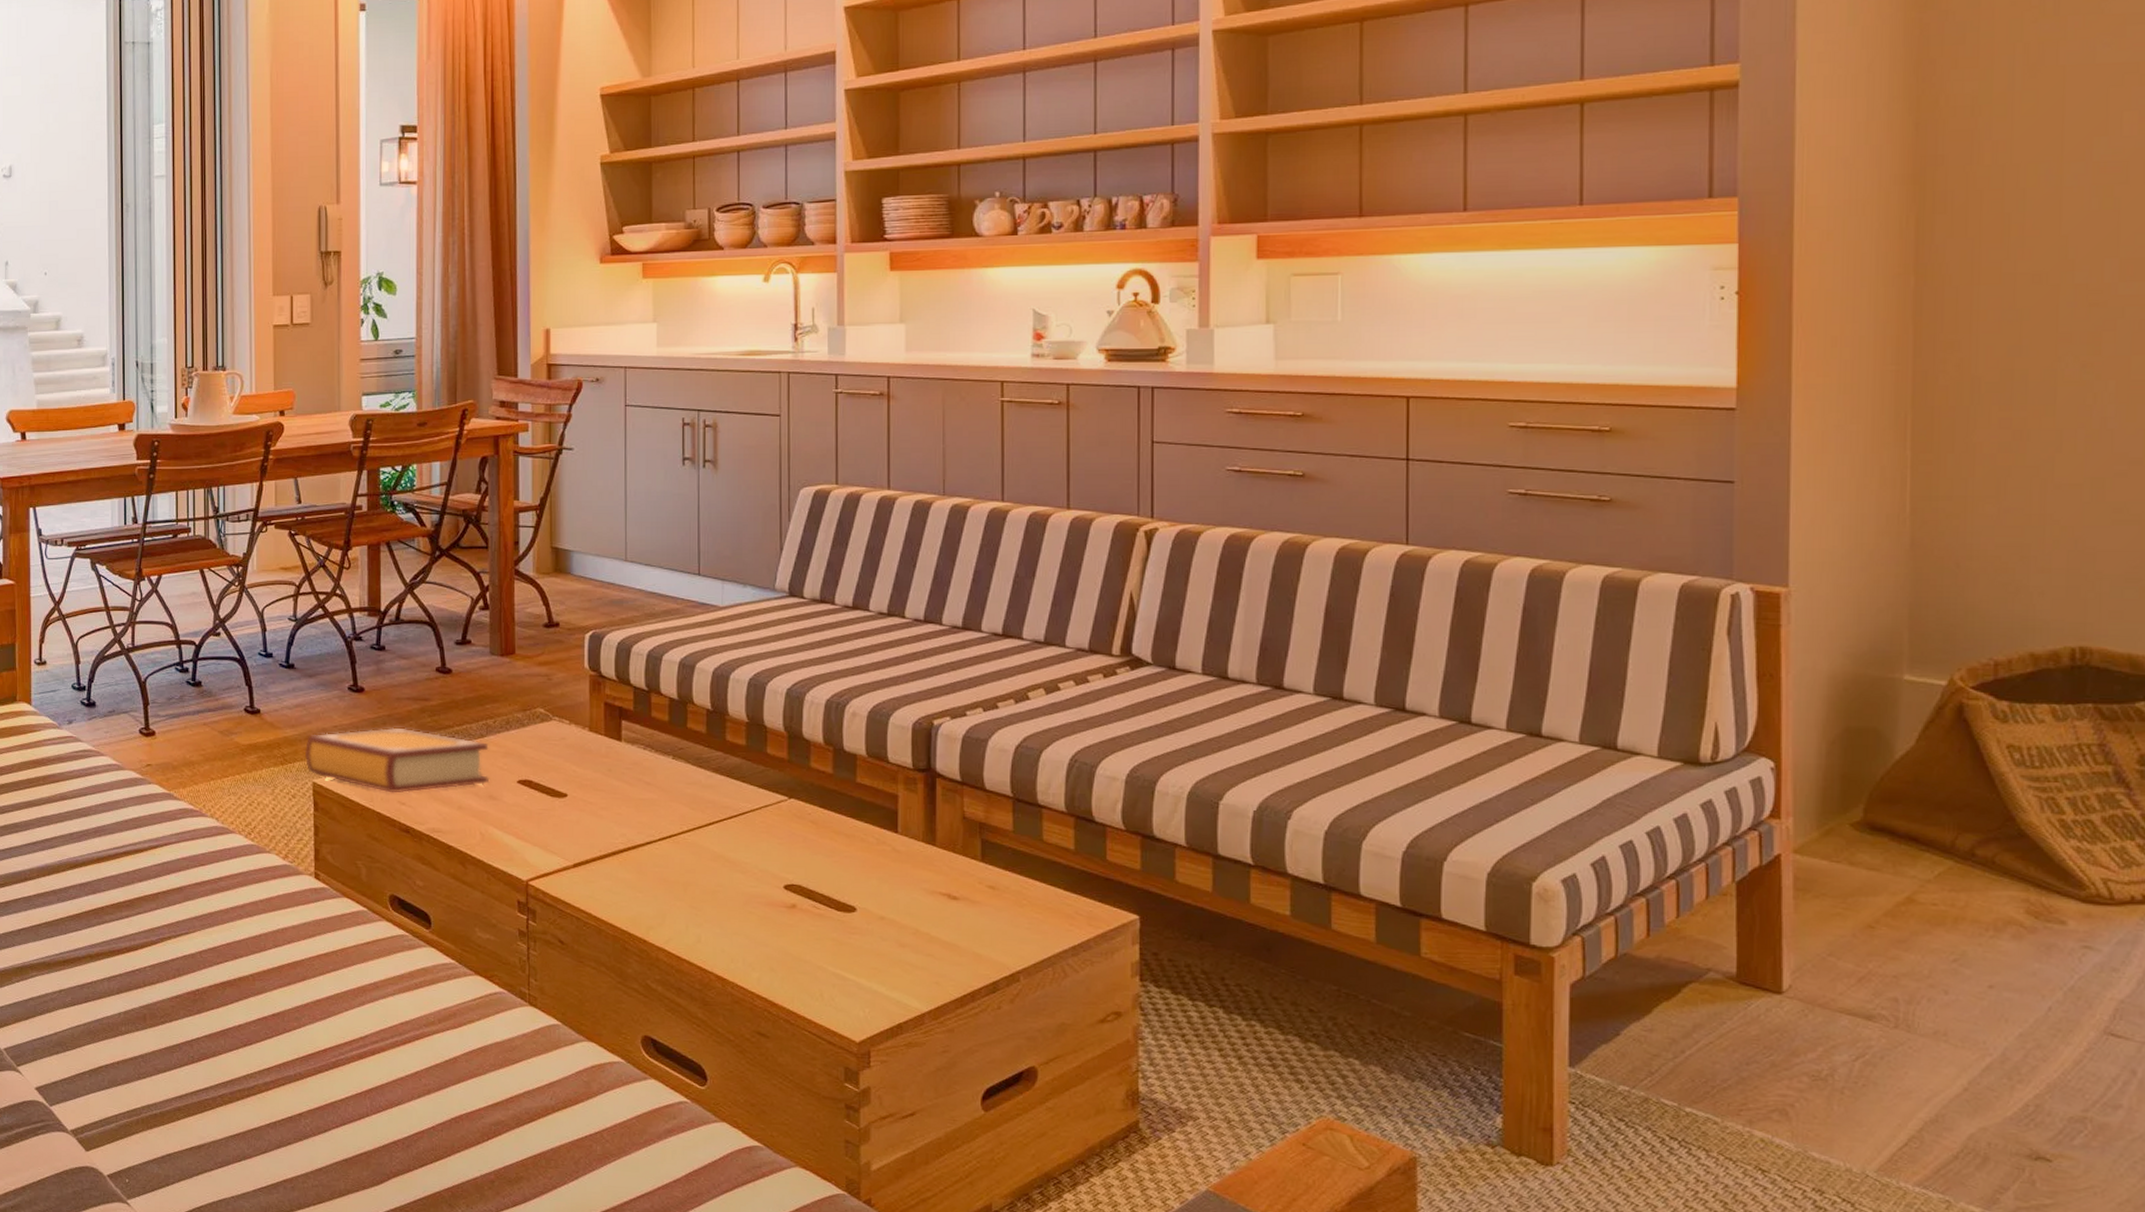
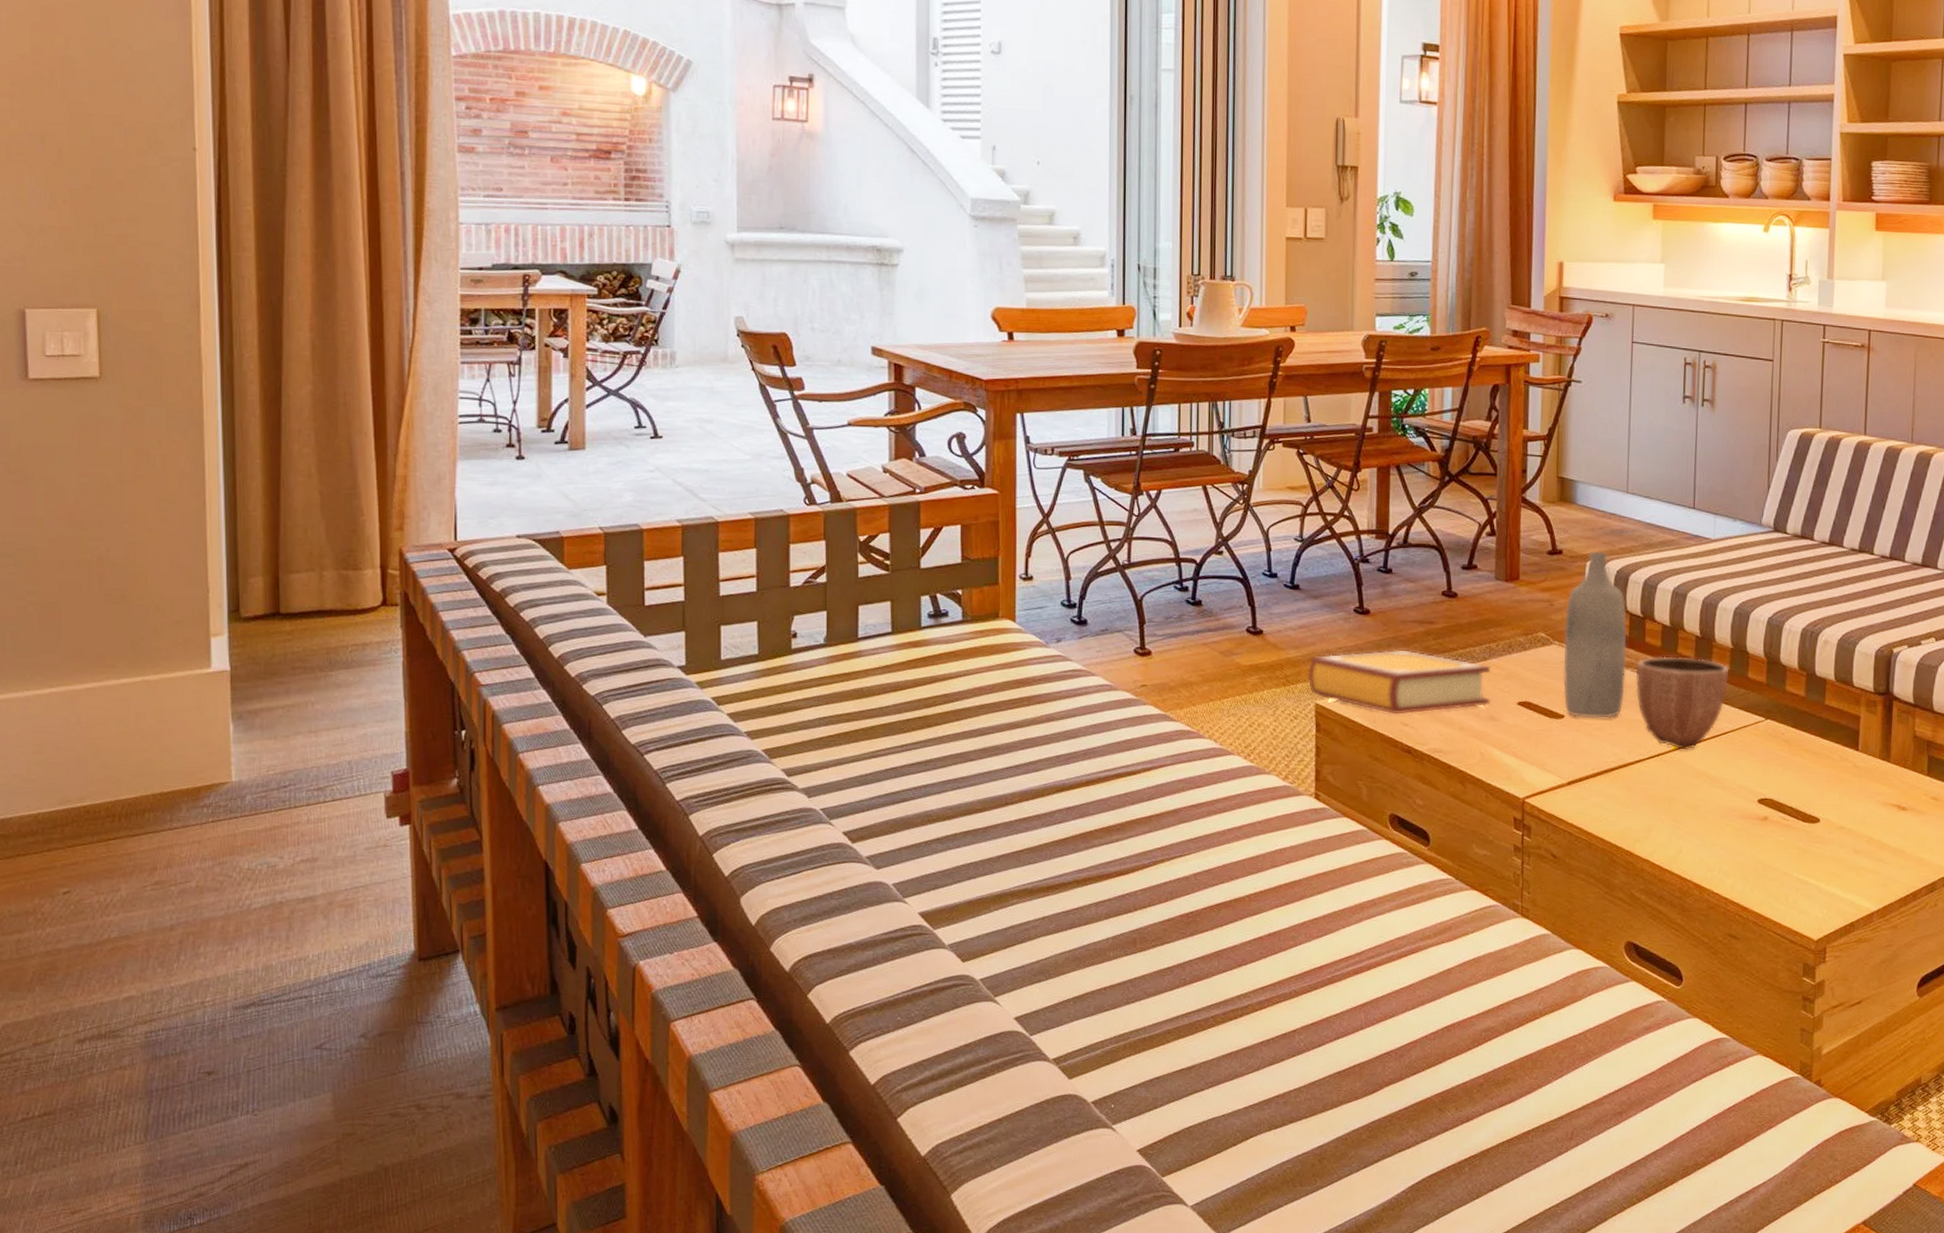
bottle: none [564,623,632,797] -> present [1563,551,1627,719]
decorative bowl: none [642,731,746,832] -> present [1635,656,1730,750]

